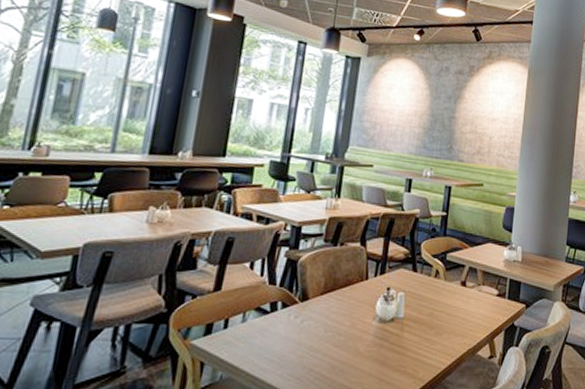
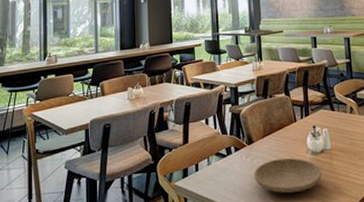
plate: none [300,324,387,368] -> present [254,158,322,194]

